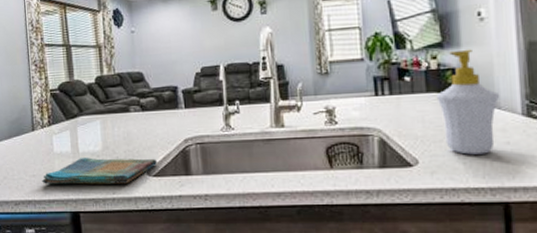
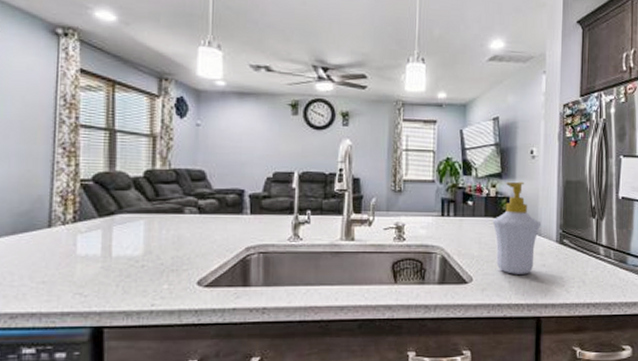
dish towel: present [42,157,158,184] -> none [54,263,212,294]

